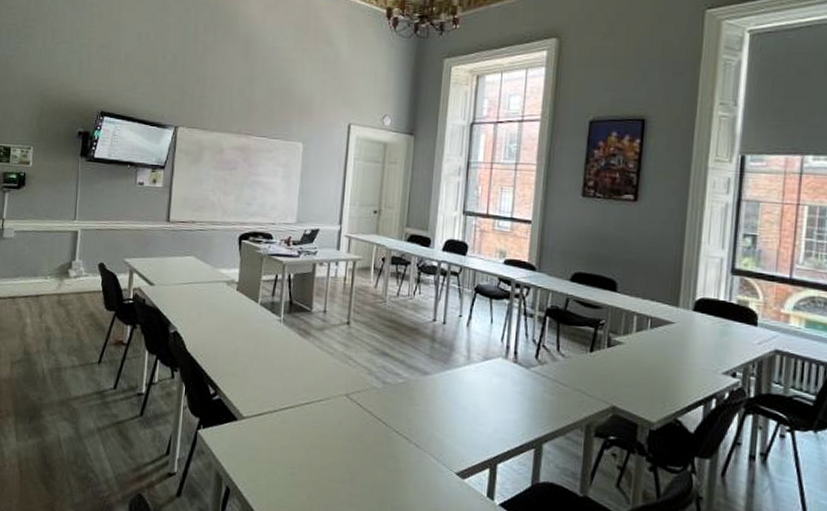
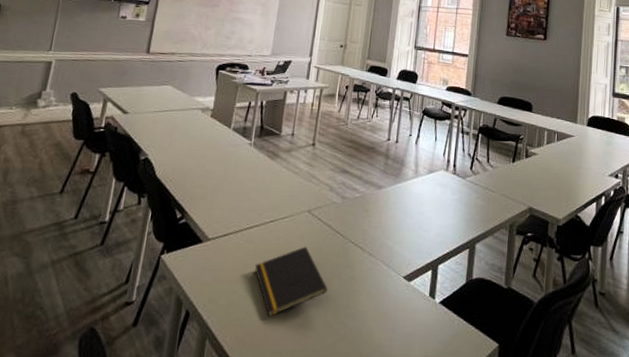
notepad: none [292,432,371,502] -> present [254,246,328,317]

